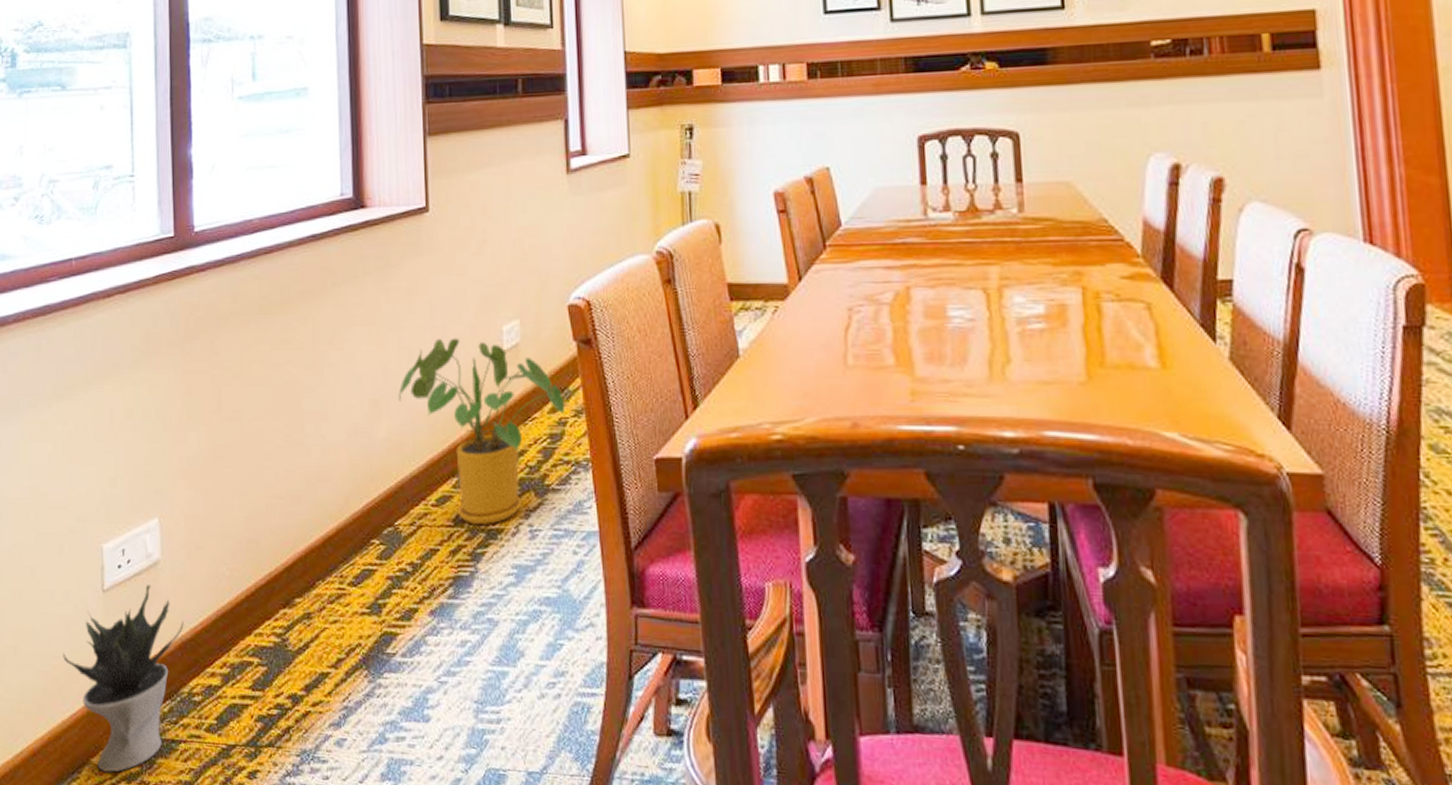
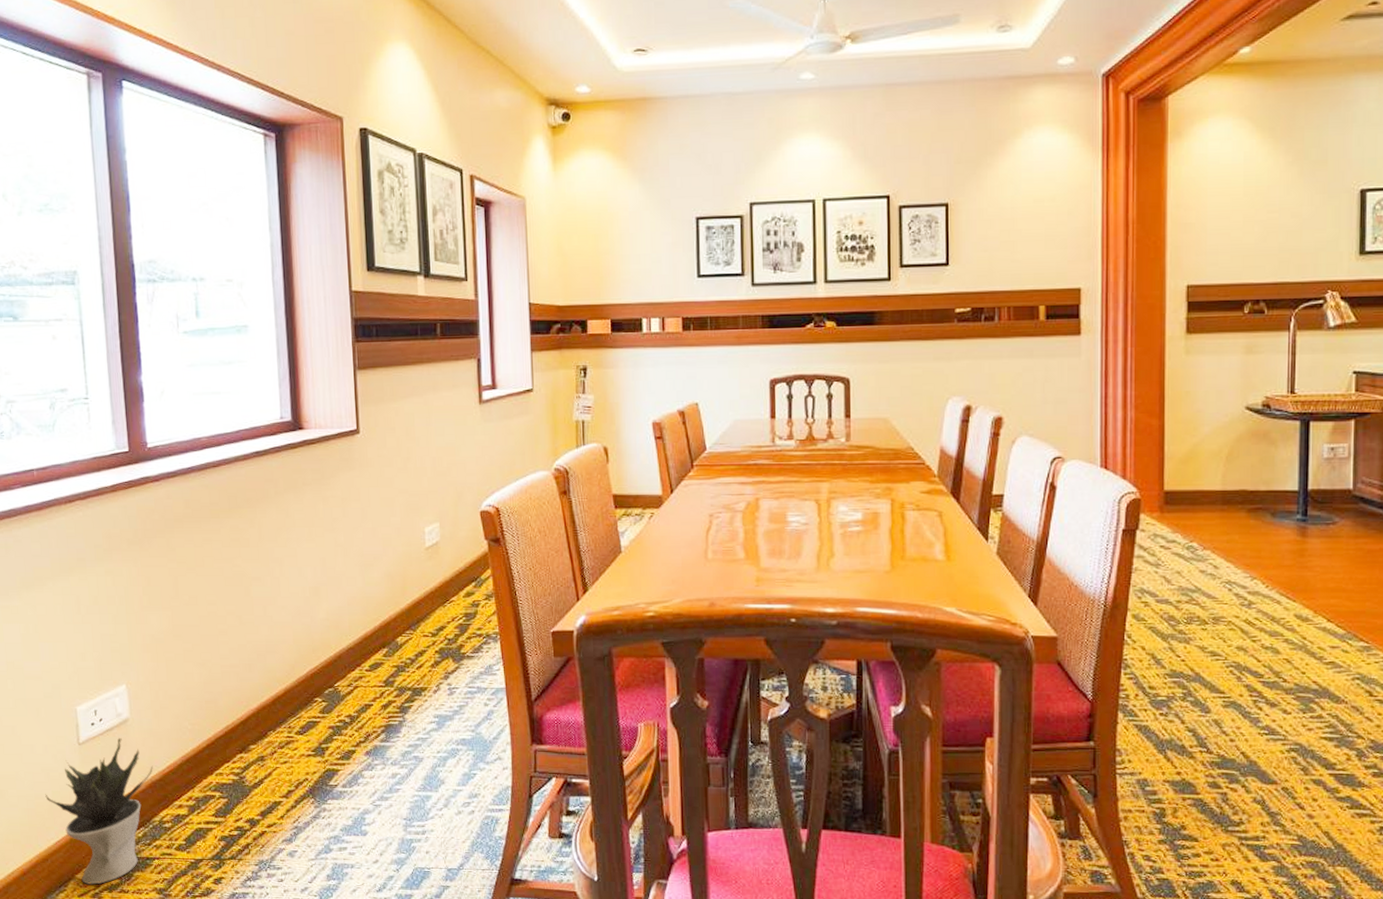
house plant: present [398,338,566,525] -> none [335,537,478,685]

